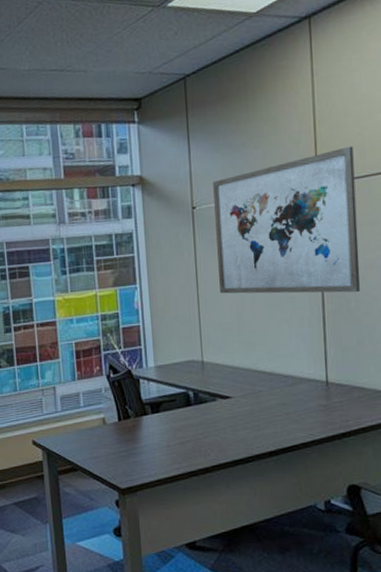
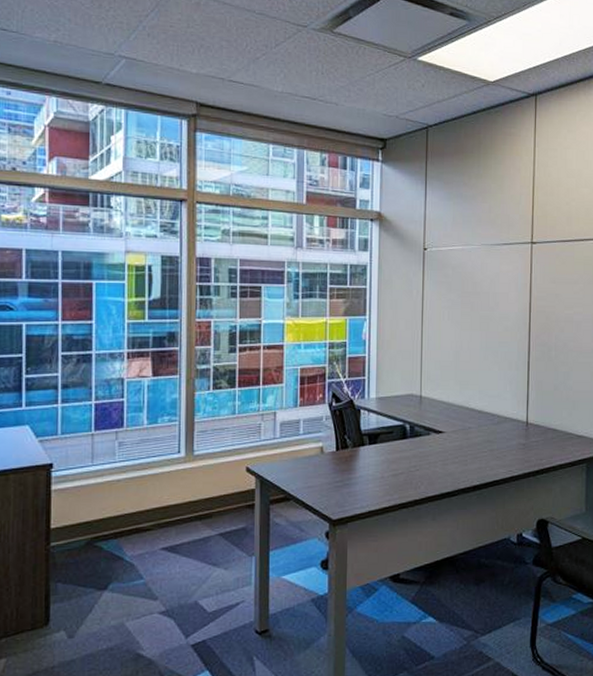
wall art: present [213,146,361,294] -> none [442,212,562,342]

